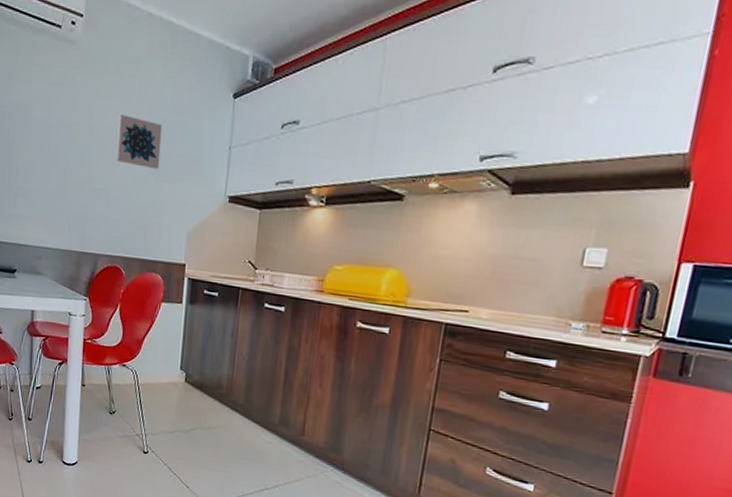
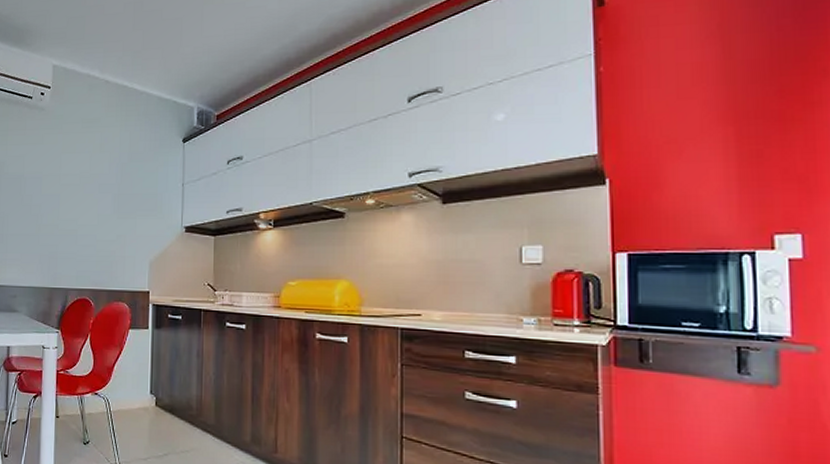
wall art: present [116,115,163,170] -> none [82,164,122,209]

